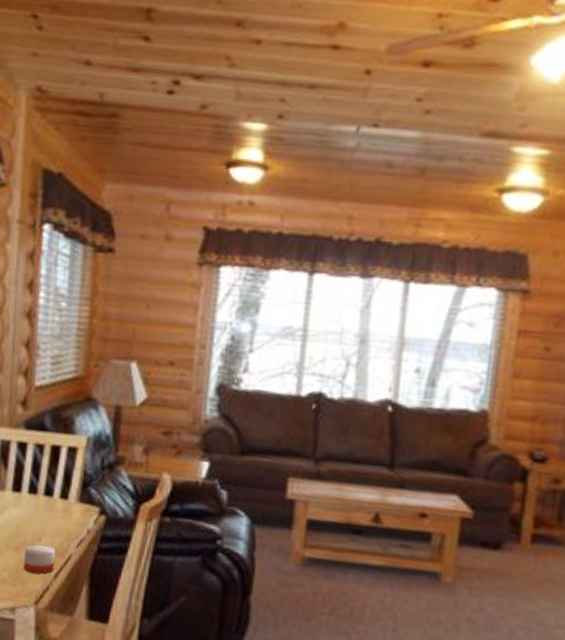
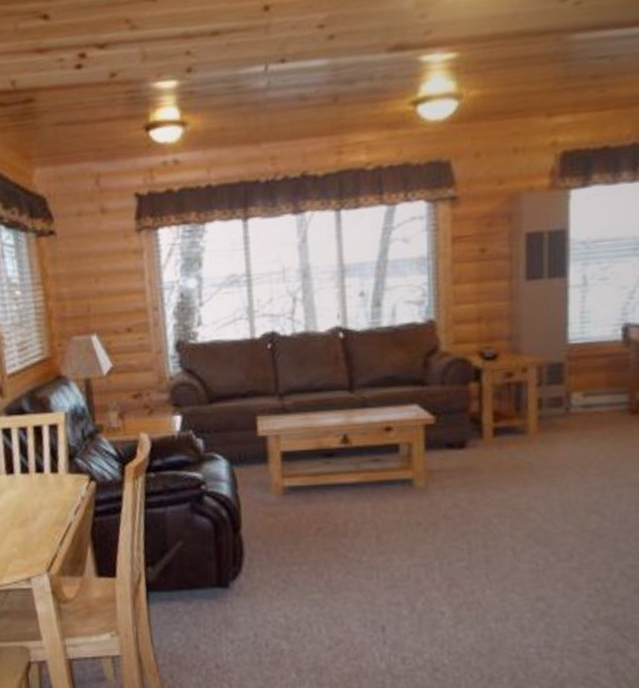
candle: present [23,545,56,574] -> none [28,518,58,544]

